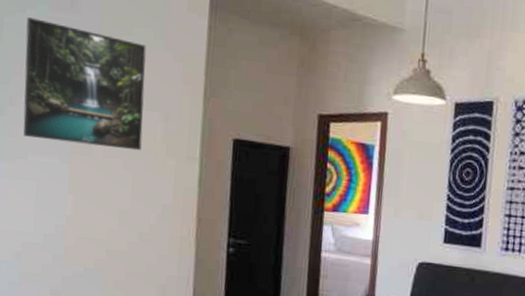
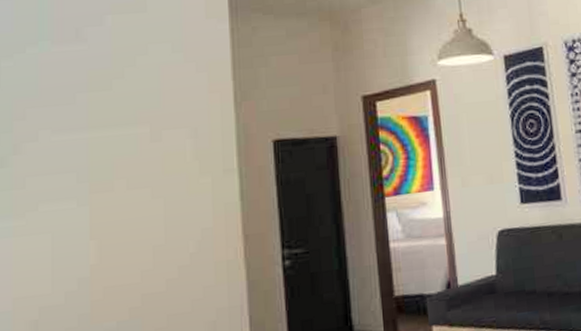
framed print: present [23,17,146,151] -> none [27,56,170,186]

